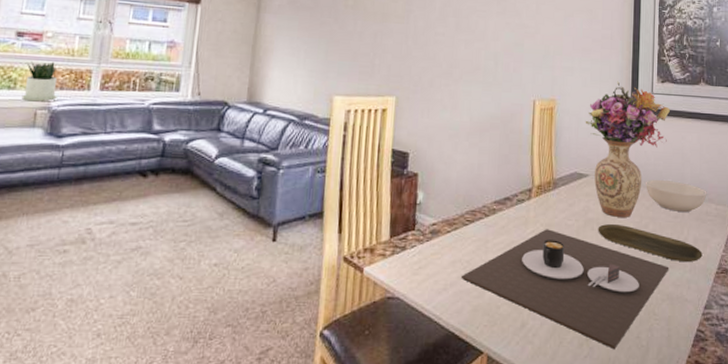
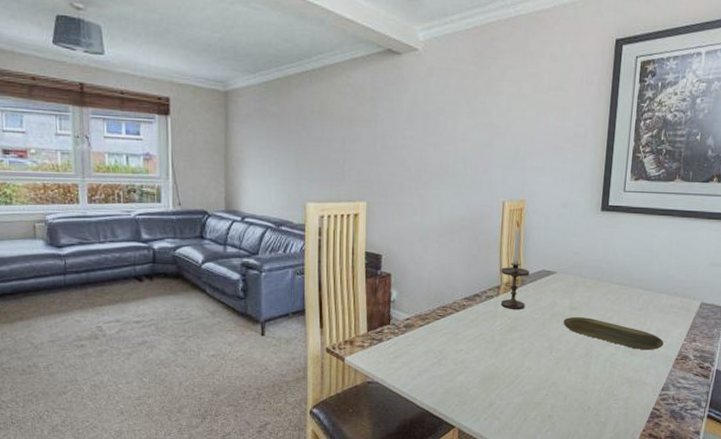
planter: present [21,62,57,102] -> none [18,177,51,216]
place setting: present [460,229,669,350] -> none [433,322,631,425]
candlestick: none [532,119,562,215] -> present [501,220,530,309]
flower arrangement: present [585,81,670,217] -> none [554,180,642,311]
bowl: present [646,179,707,213] -> none [612,275,673,306]

